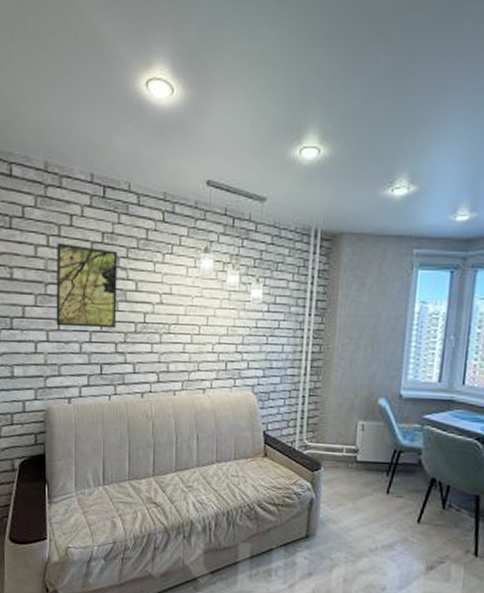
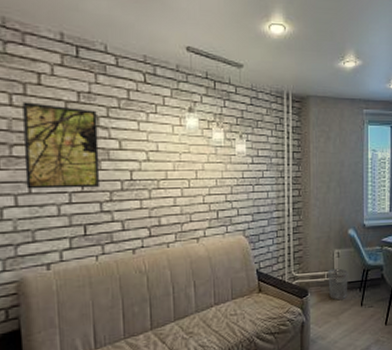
wastebasket: none [346,443,374,482] -> present [328,268,348,301]

